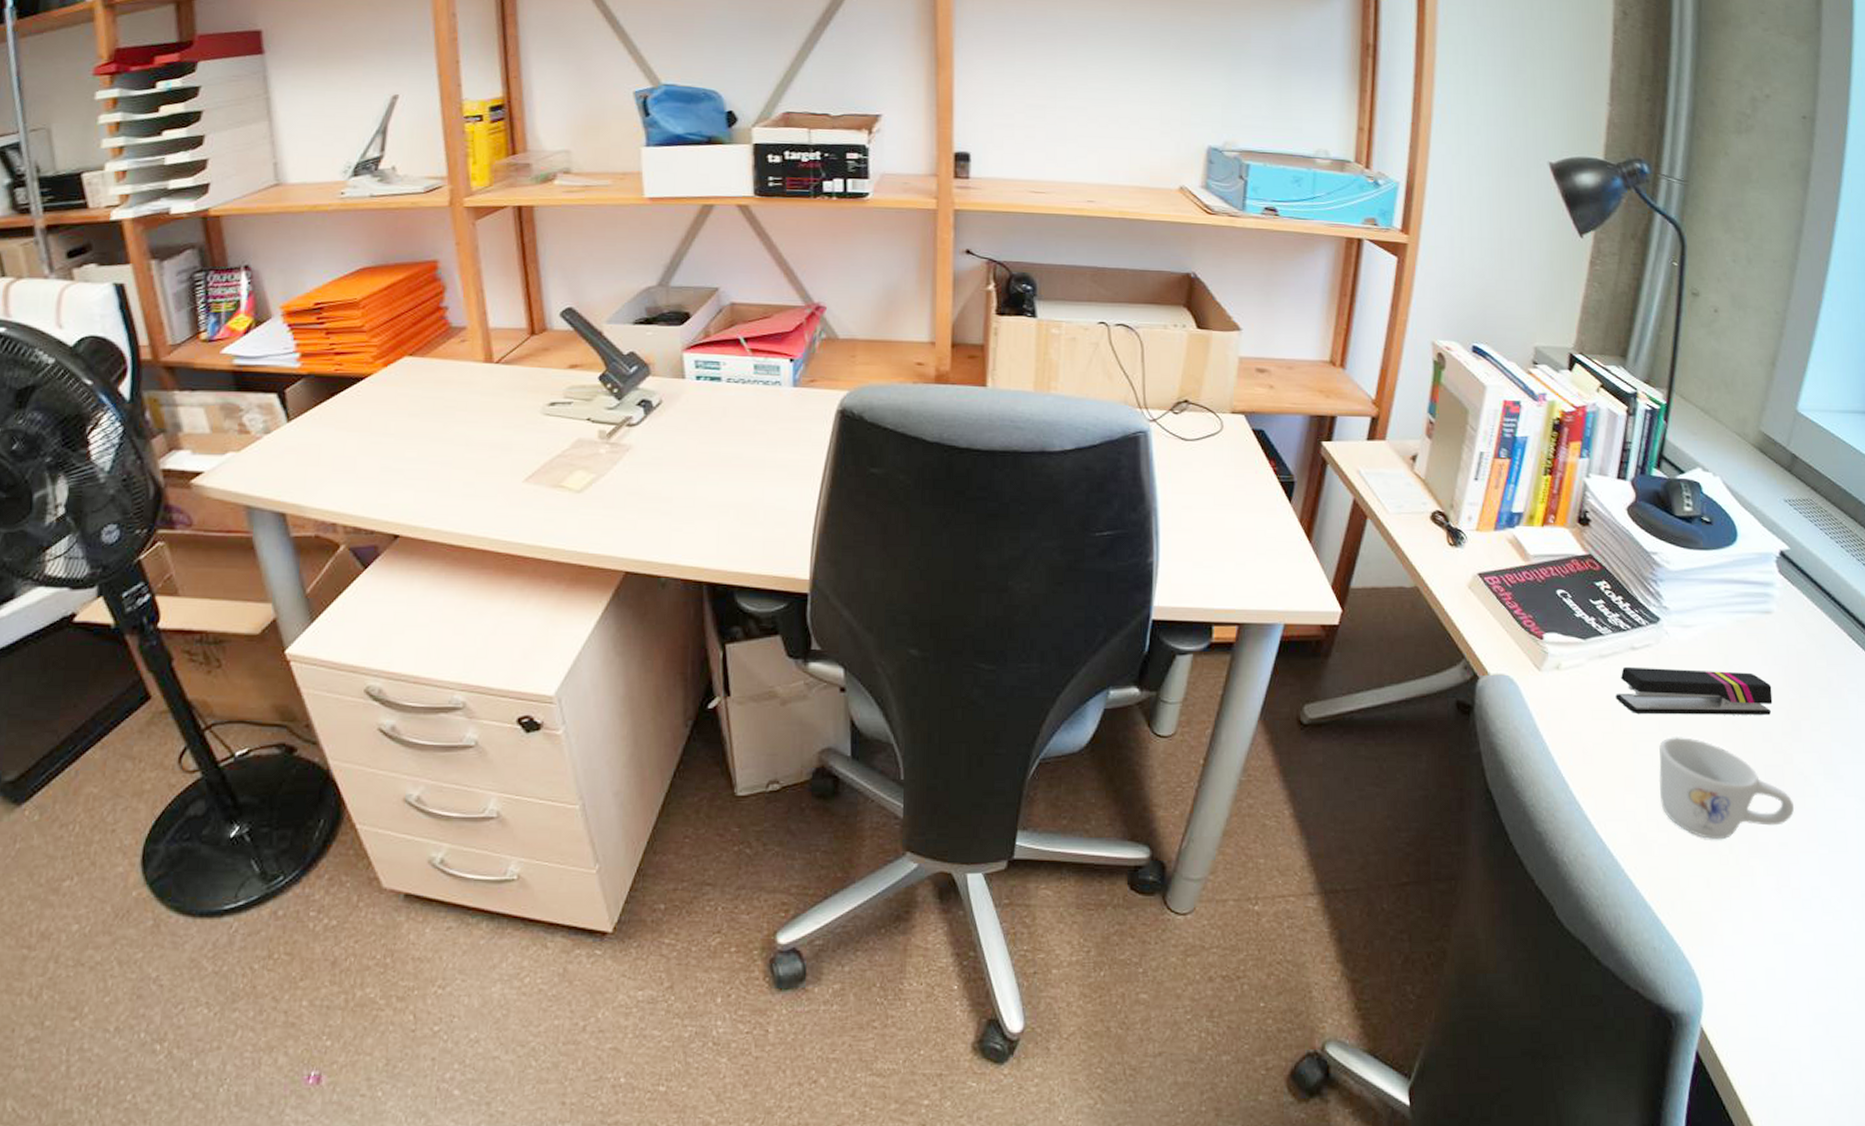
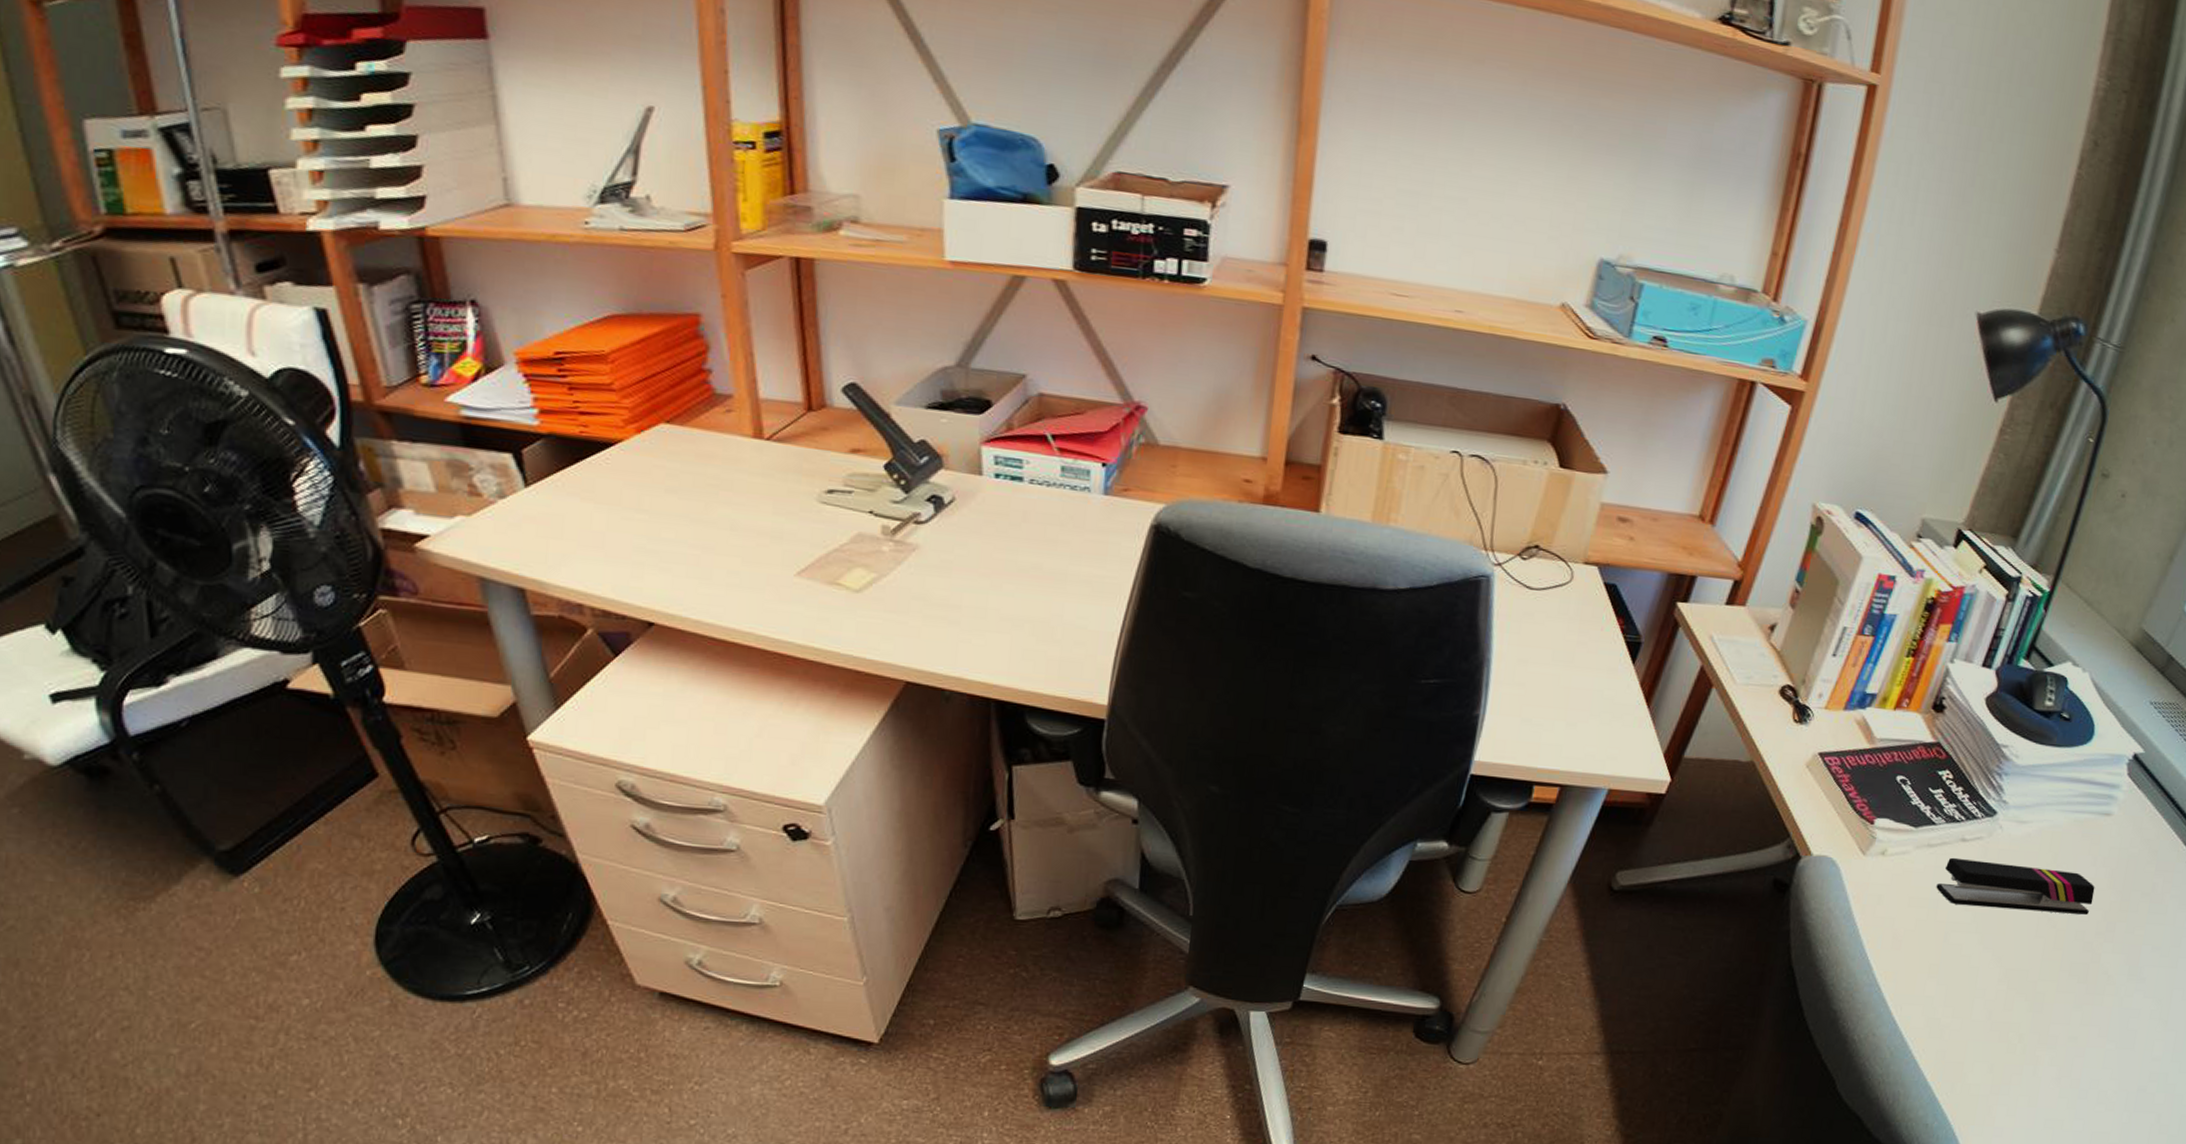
mug: present [1658,736,1795,840] -> none [1960,928,2092,1030]

